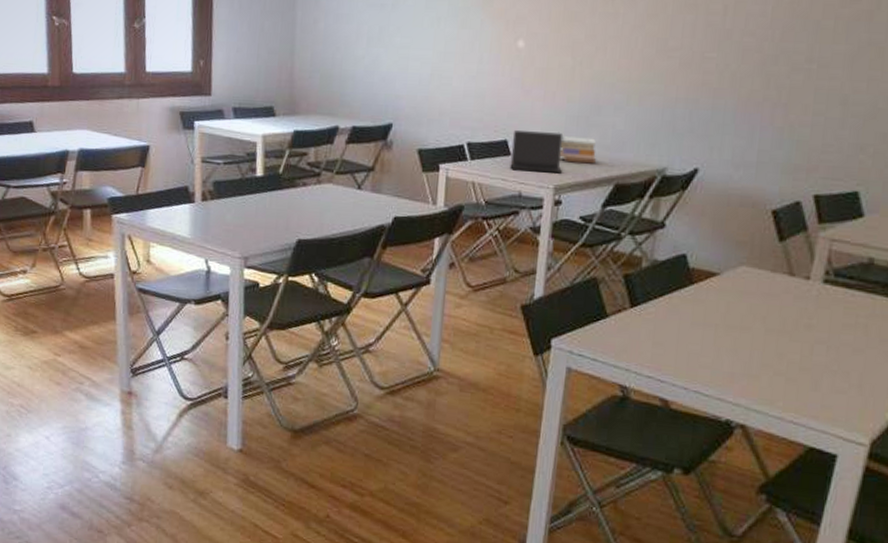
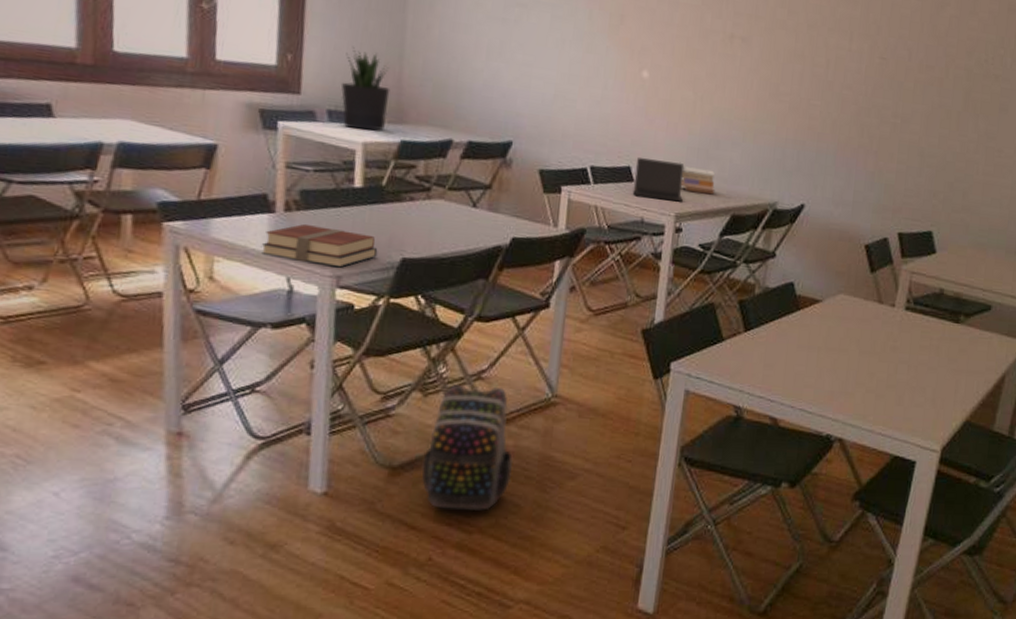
books: none [185,212,278,250] -> present [261,224,378,268]
planter: none [243,48,284,125] -> present [340,47,391,132]
backpack: none [319,356,400,475] -> present [421,384,514,511]

